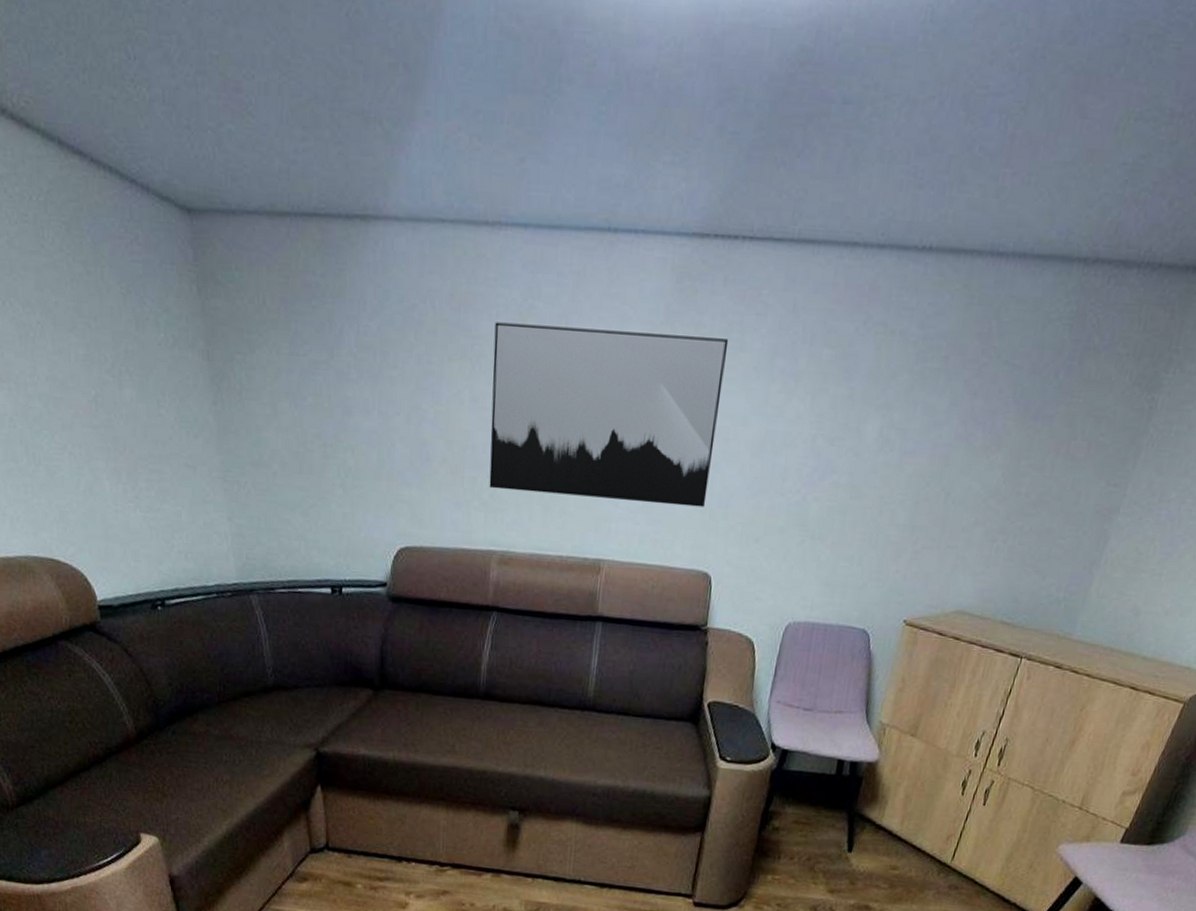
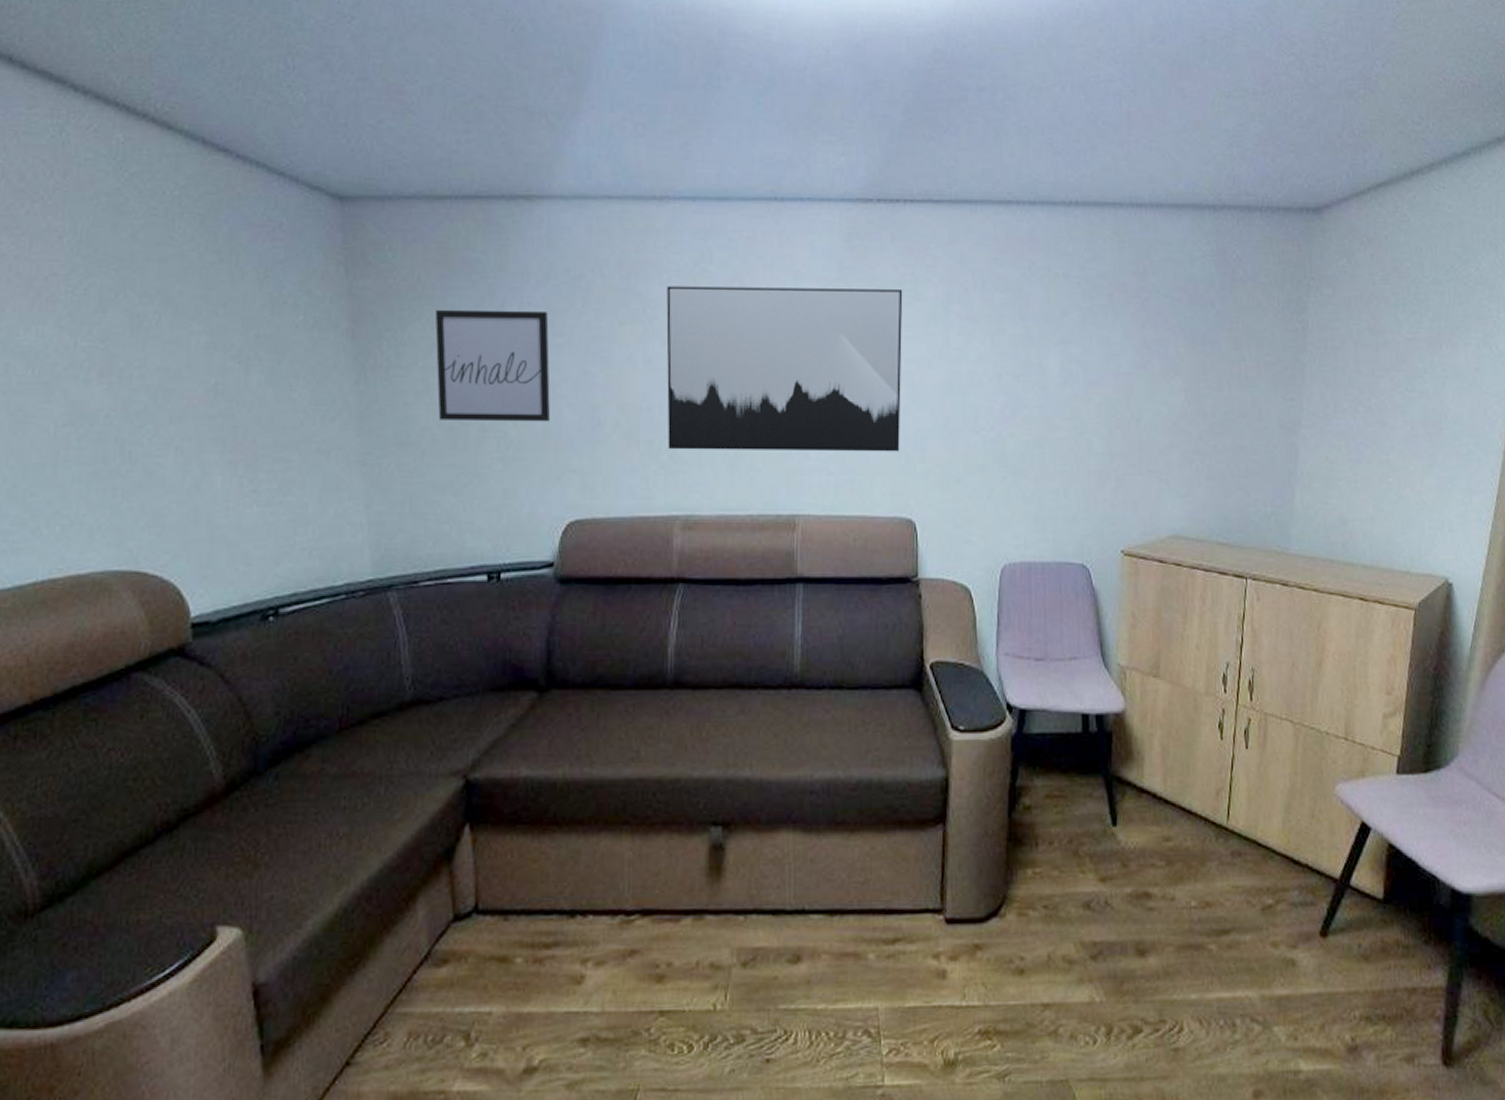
wall art: none [279,334,385,454] -> present [434,309,551,422]

